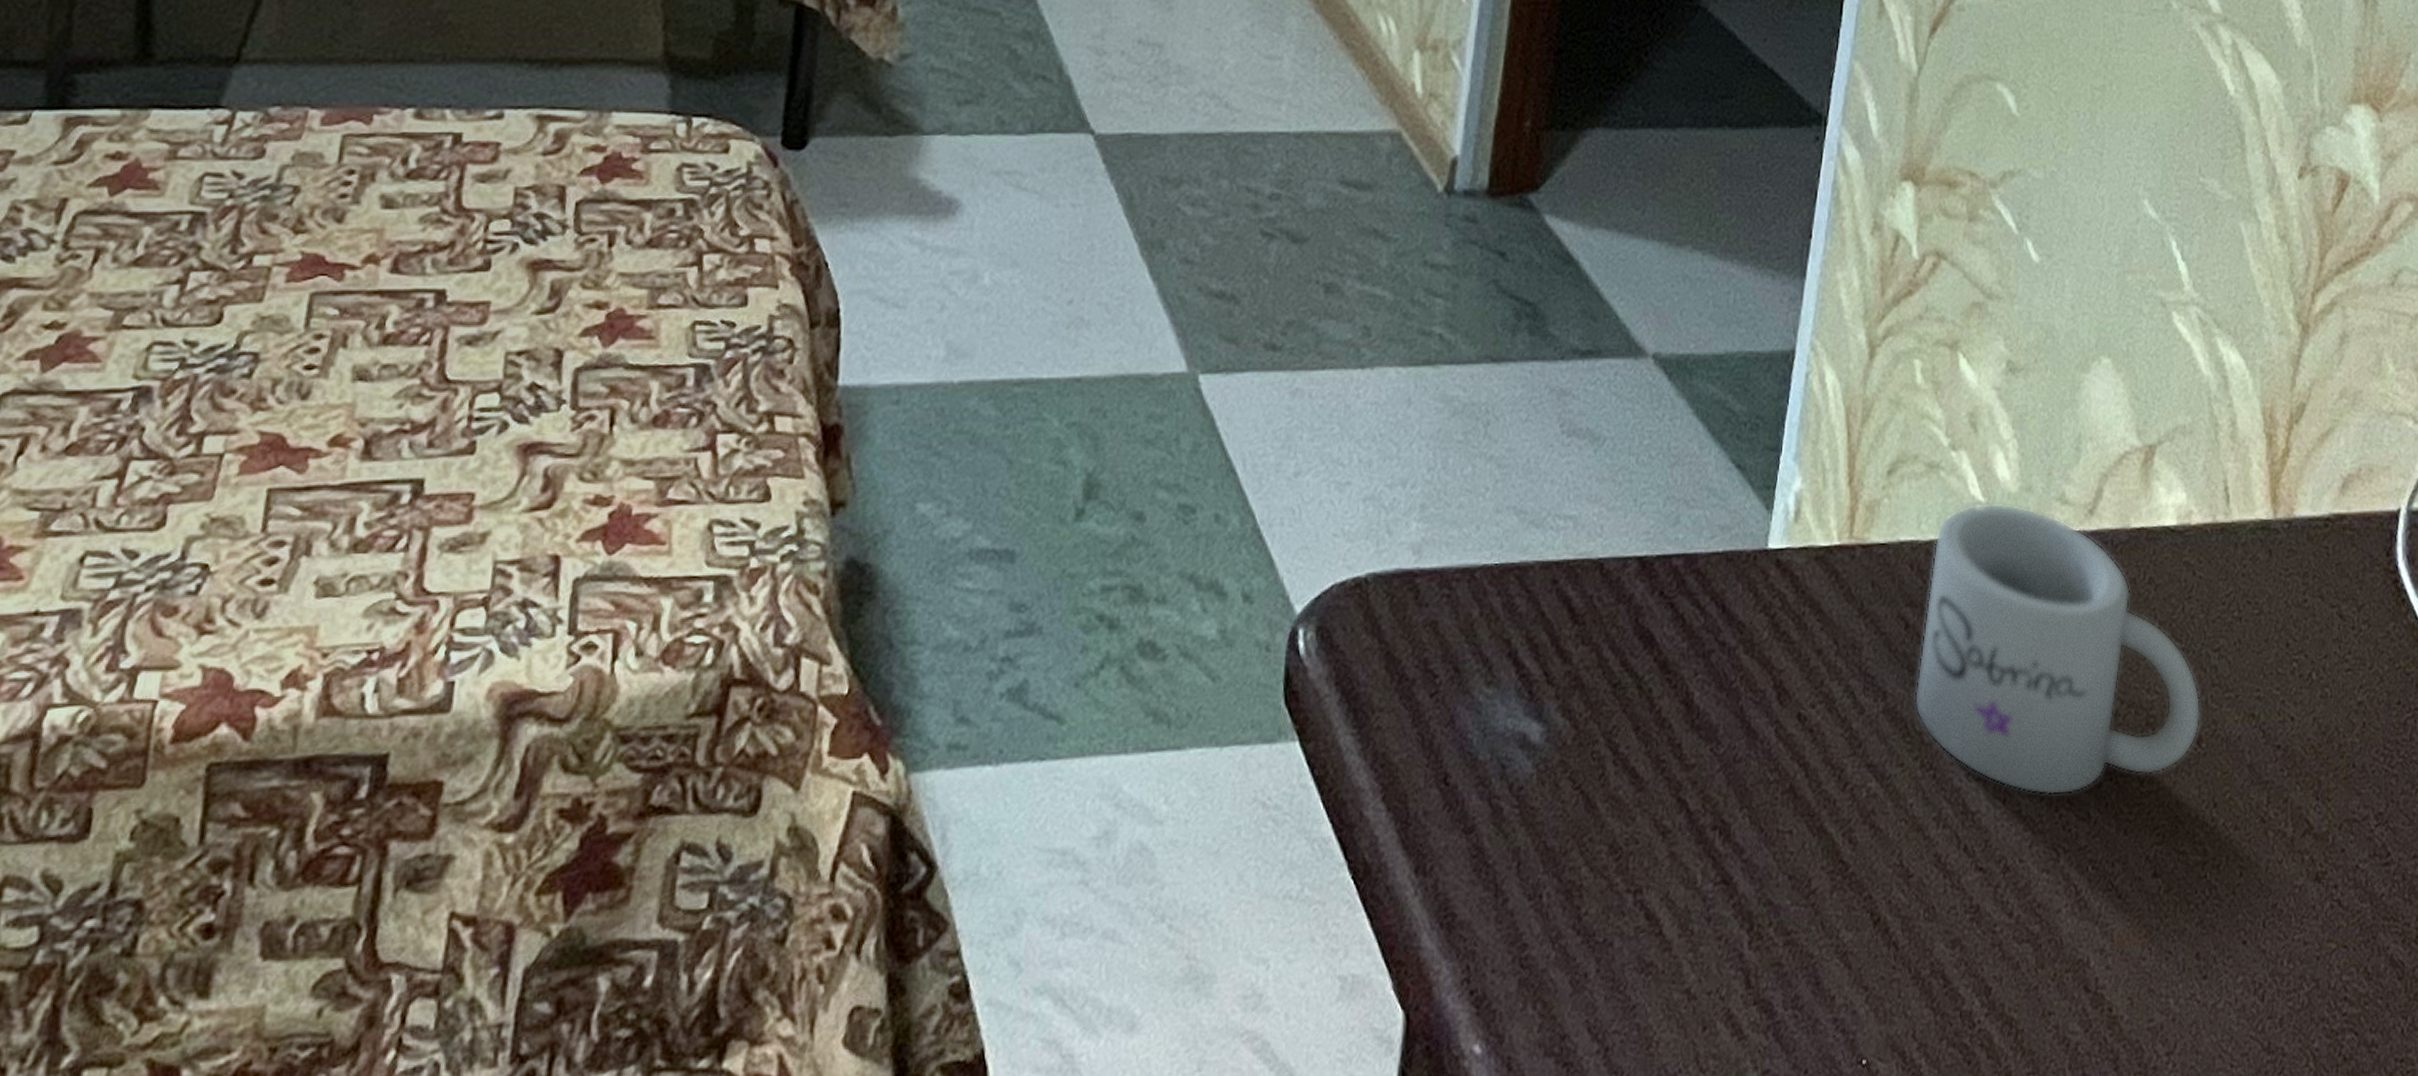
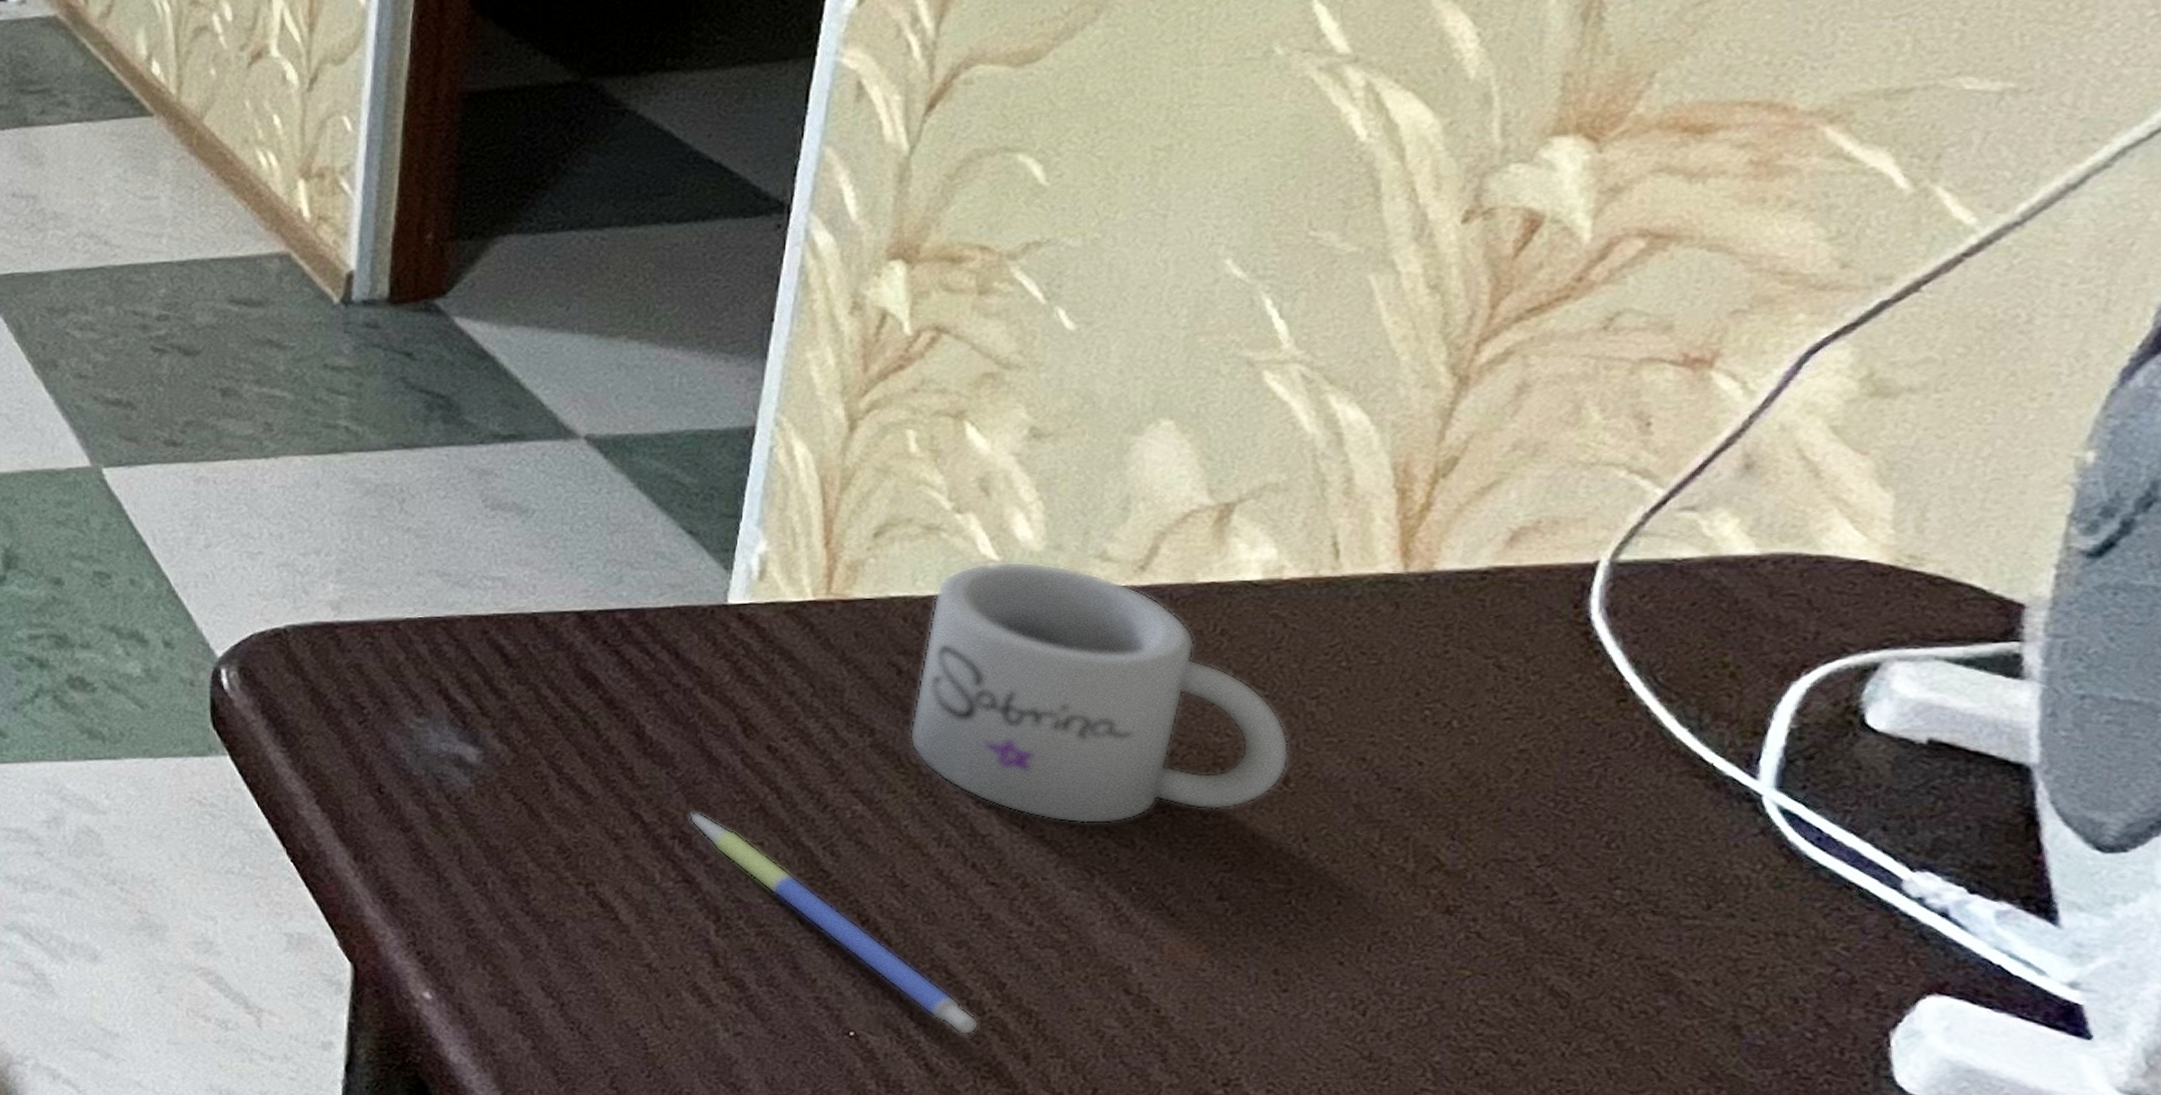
pen: none [1729,795,1970,1055] -> present [689,811,979,1035]

